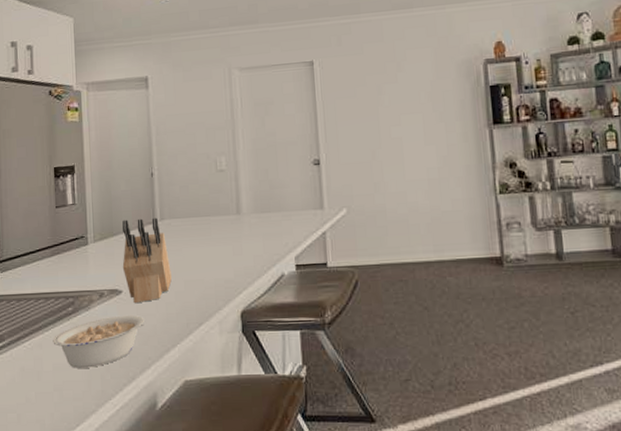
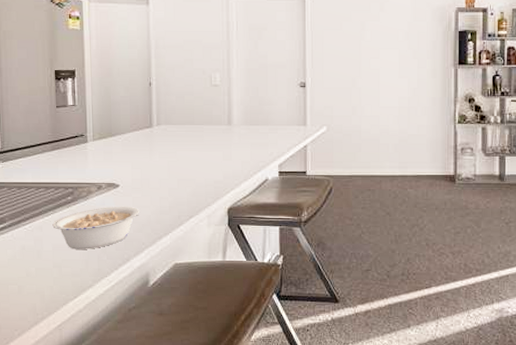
knife block: present [122,217,172,304] -> none [120,122,166,197]

